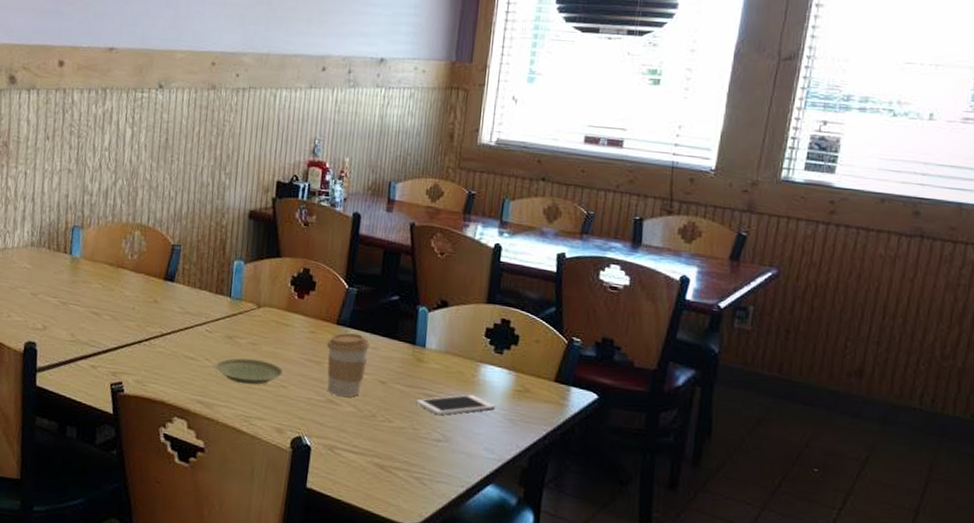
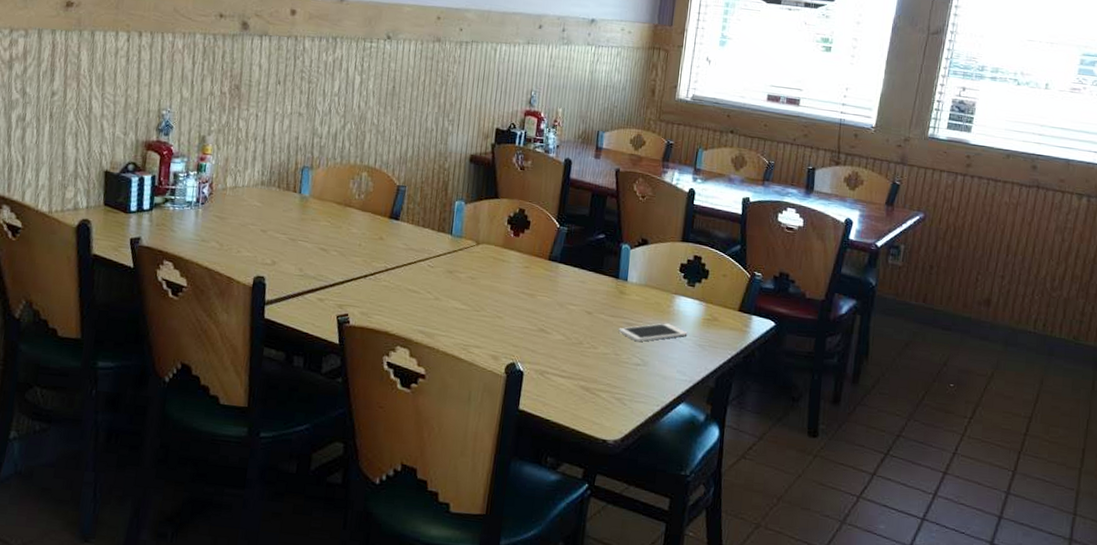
plate: present [214,358,284,385] -> none [435,291,500,316]
coffee cup: present [327,333,370,397] -> none [539,268,578,326]

